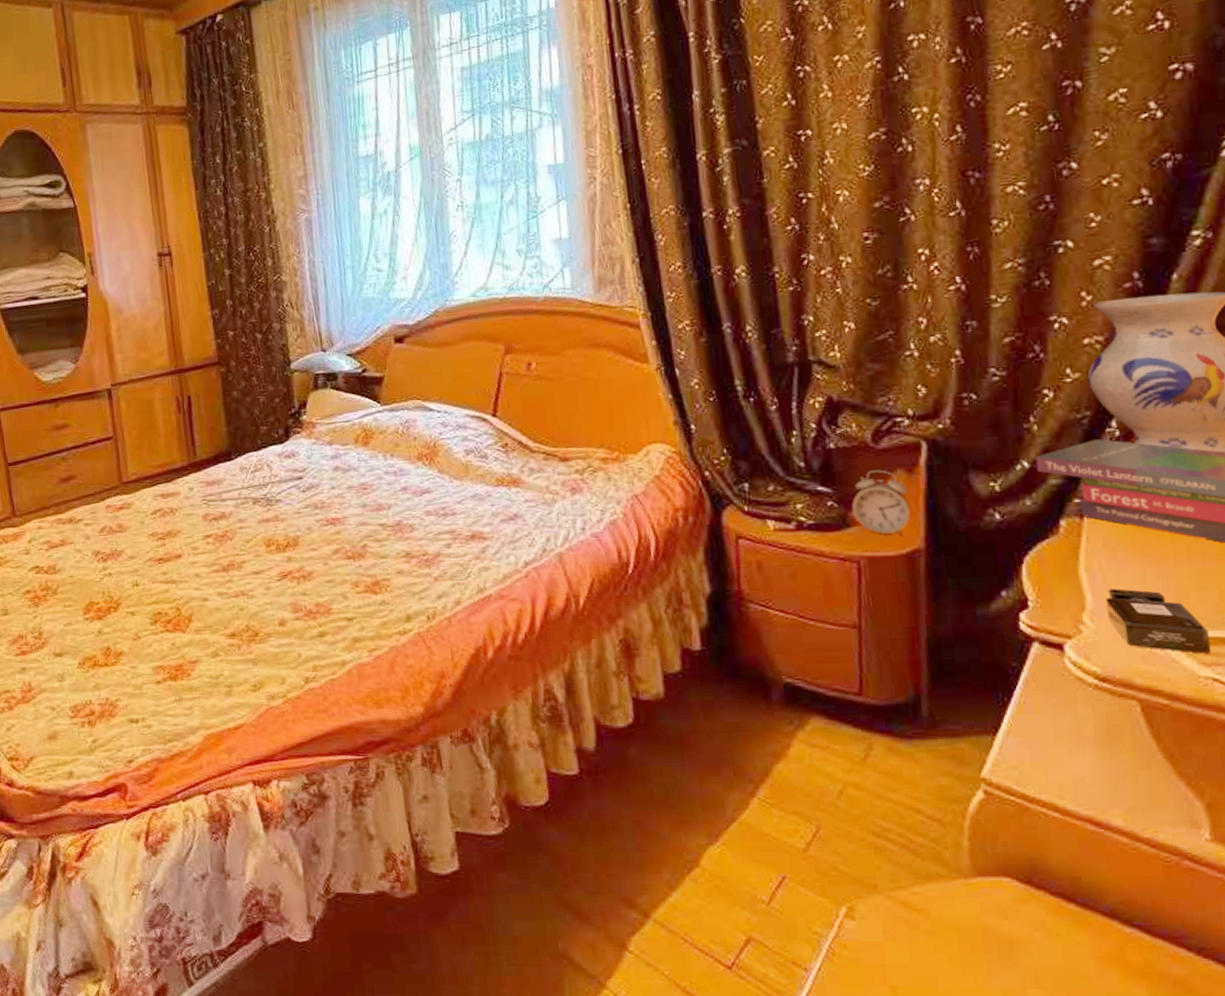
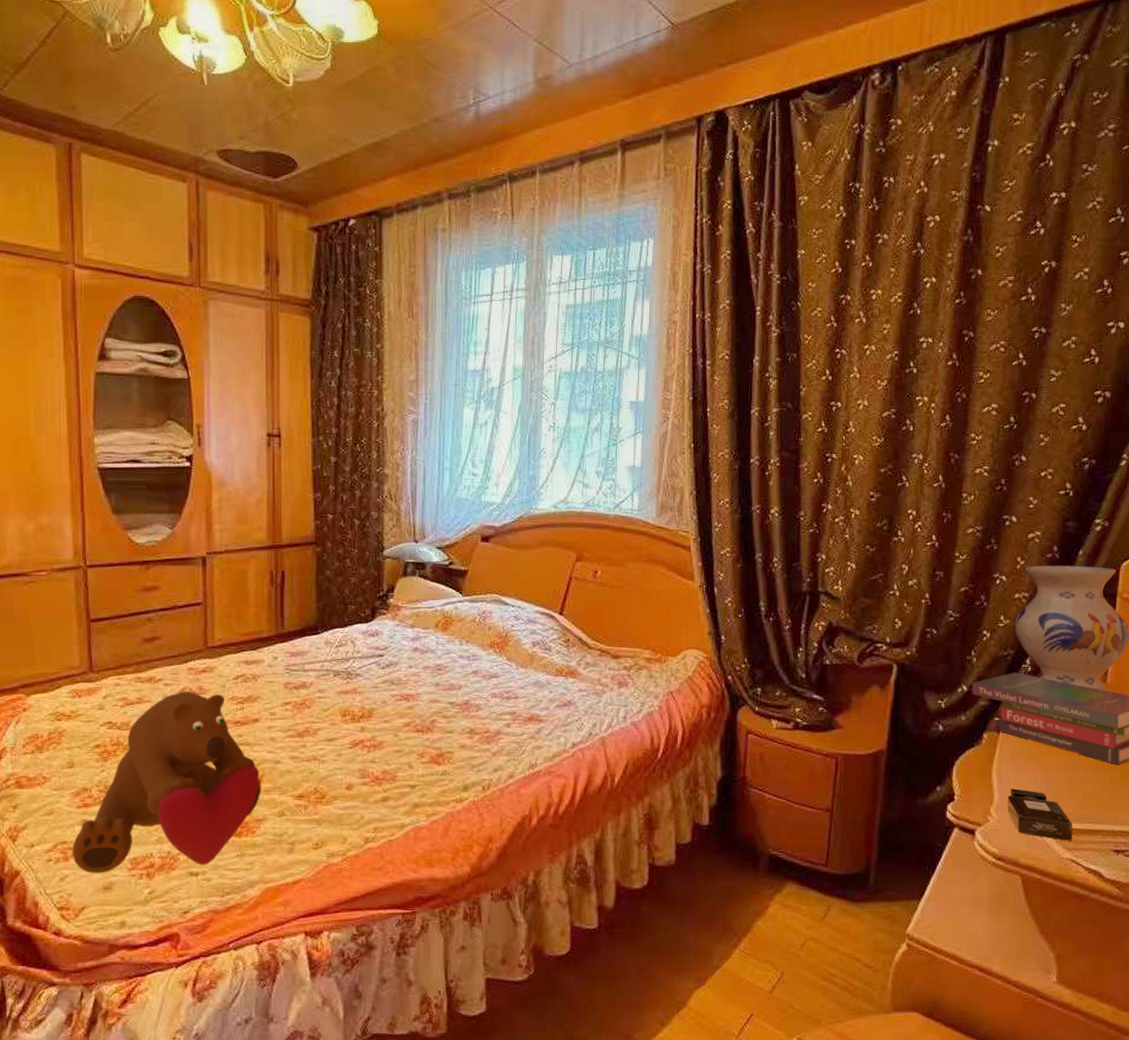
bear: none [14,529,193,723] -> present [72,691,262,874]
alarm clock: present [852,470,910,537] -> none [837,684,880,740]

